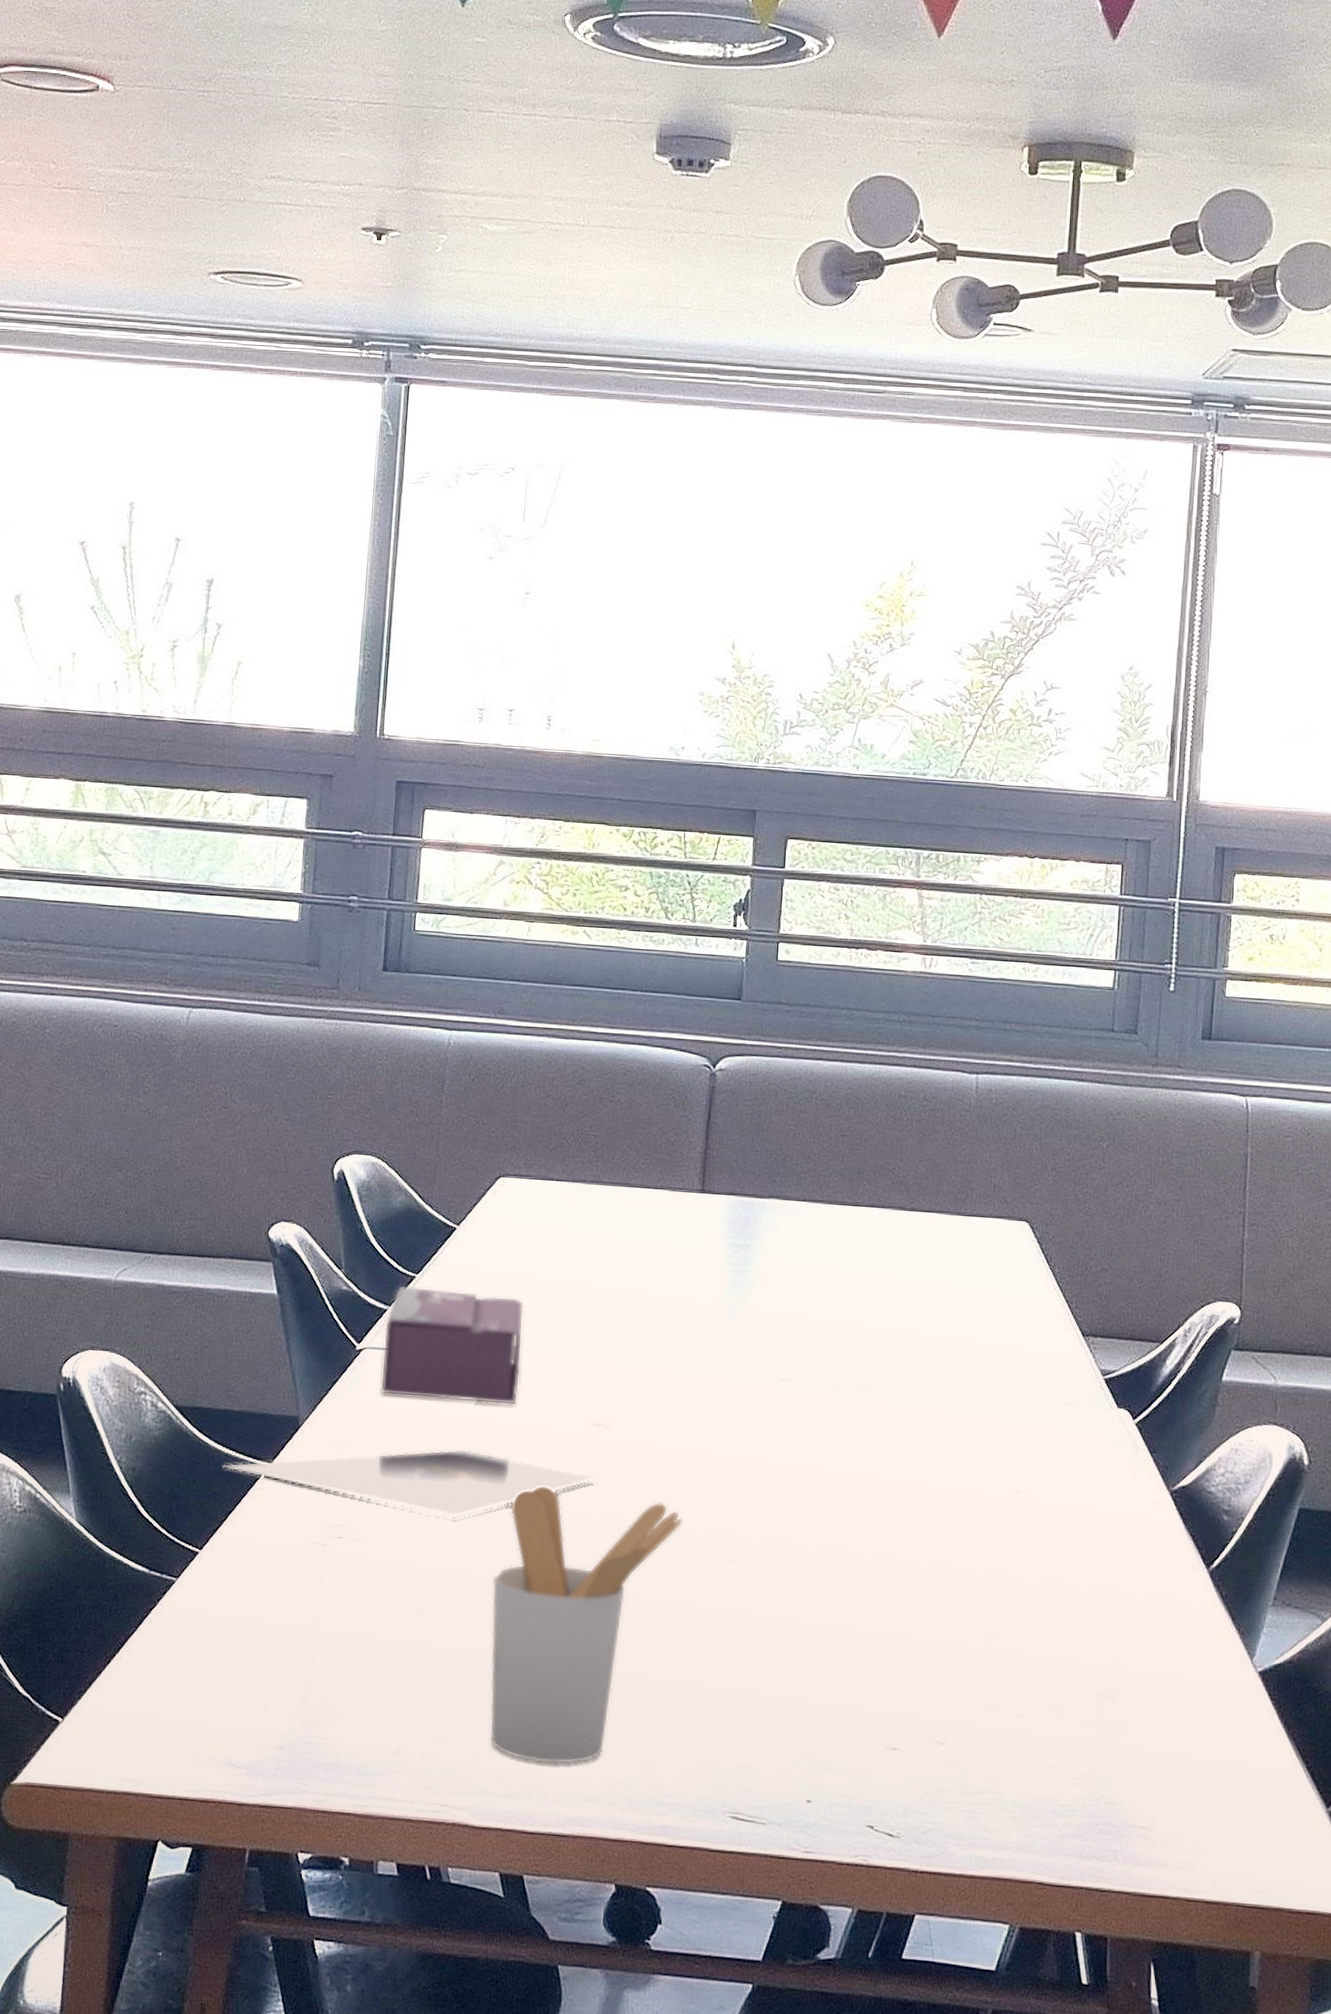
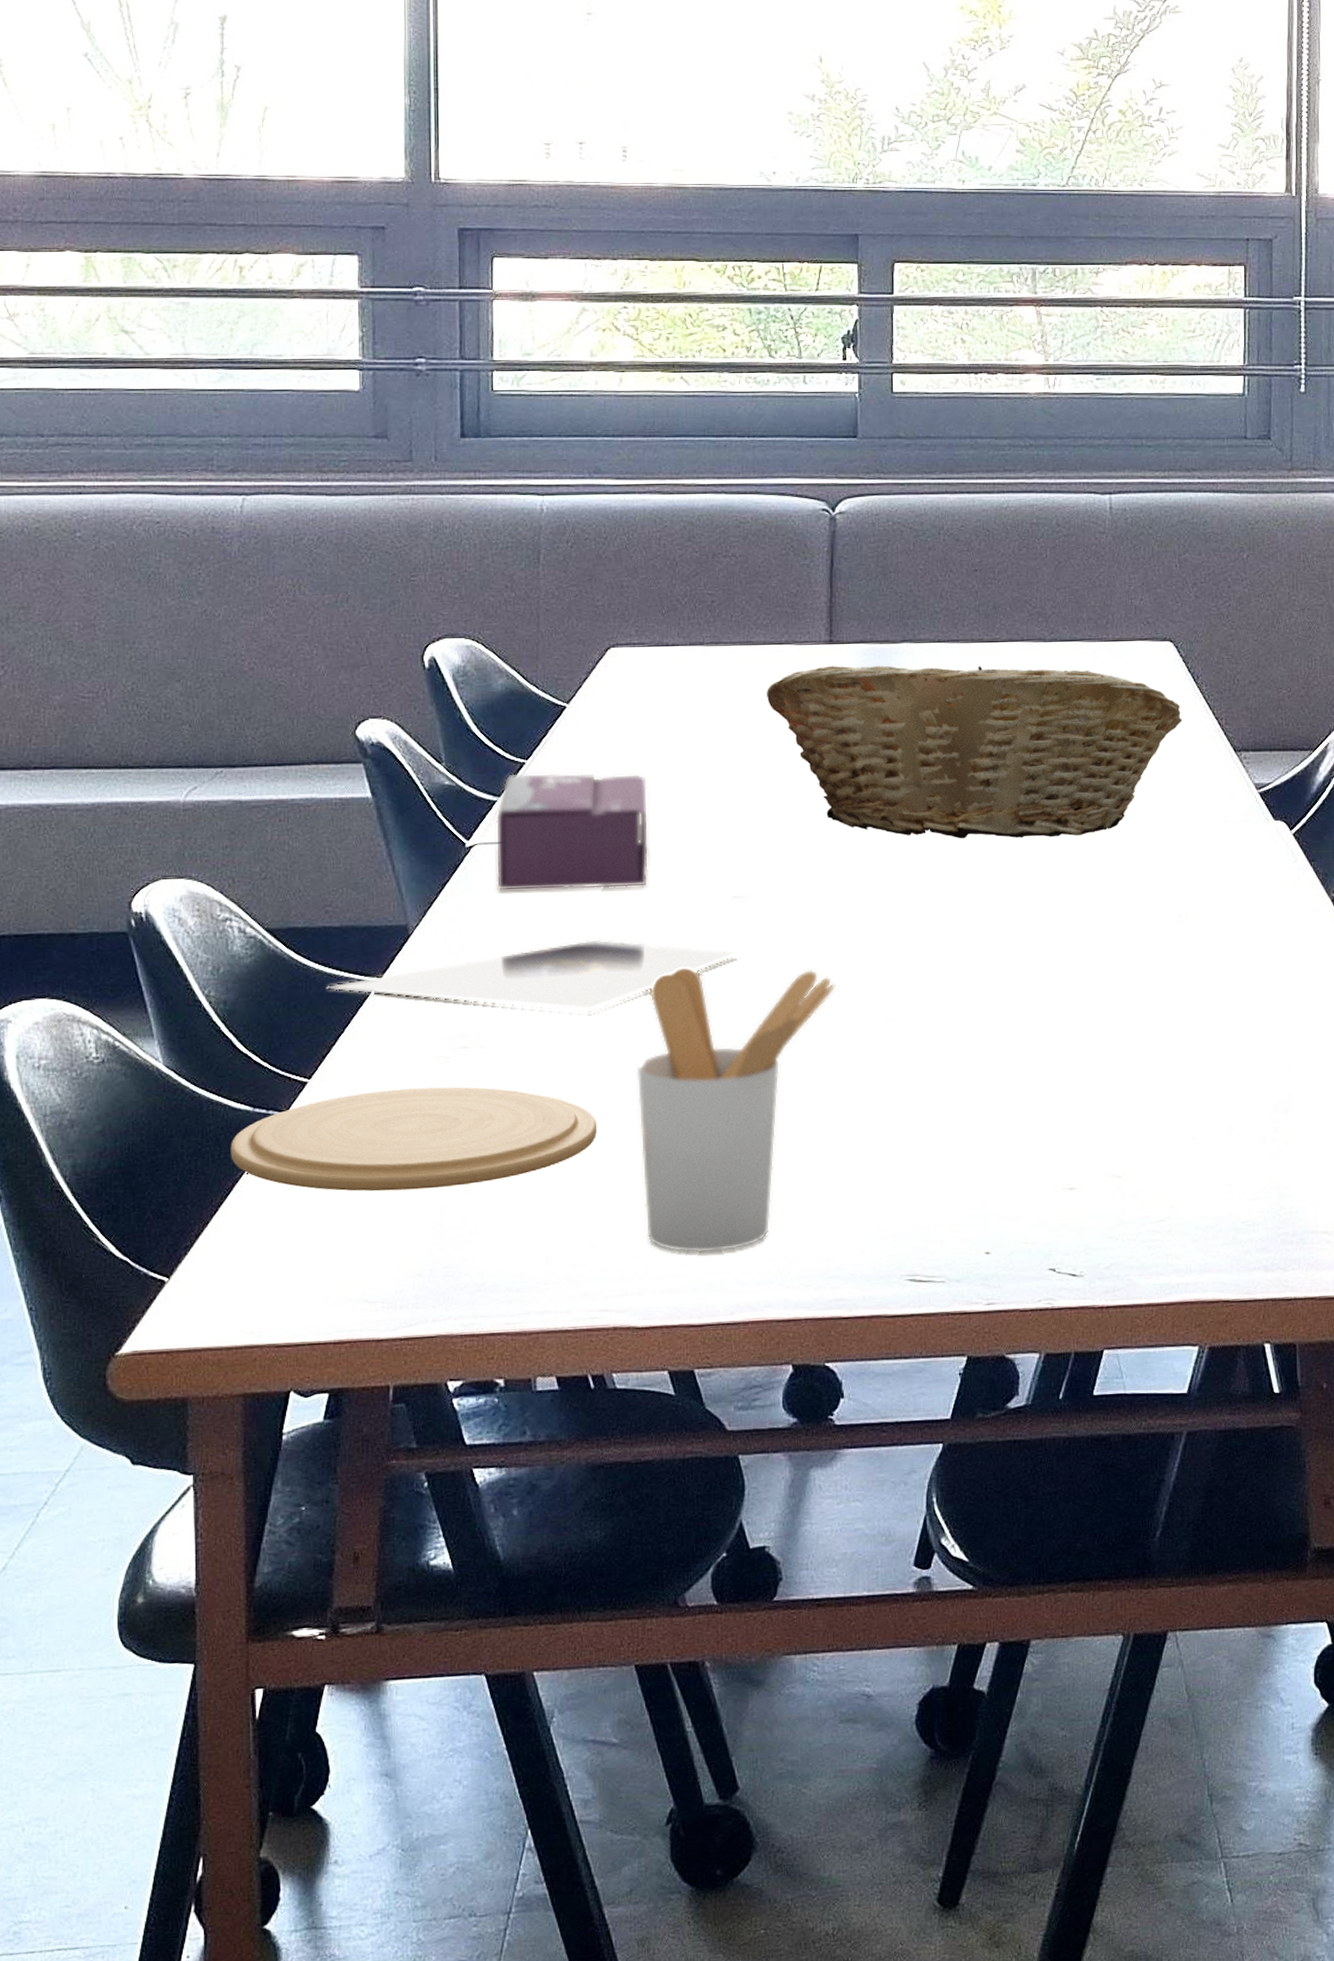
plate: none [126,1568,452,1668] -> present [230,1086,596,1192]
fruit basket: none [639,1213,1033,1402] -> present [767,665,1182,839]

